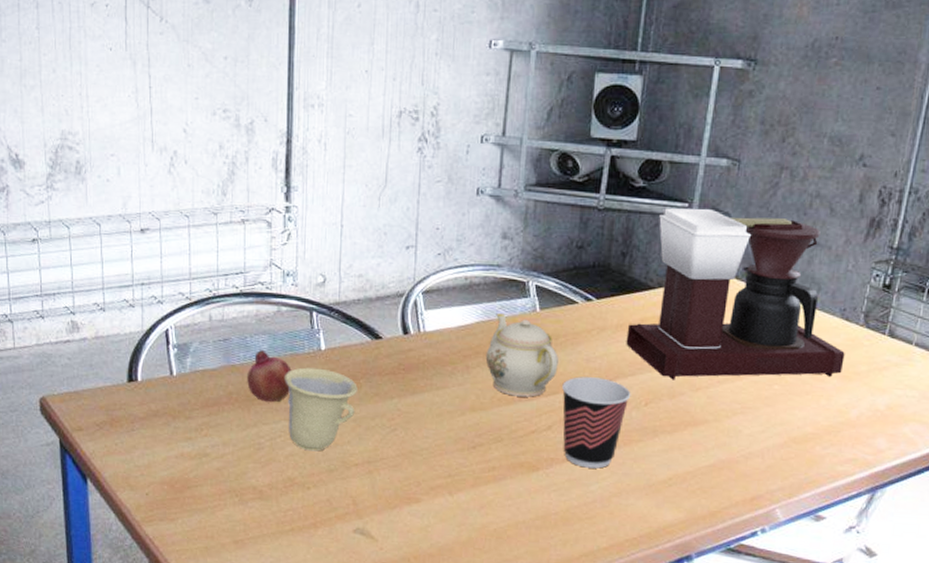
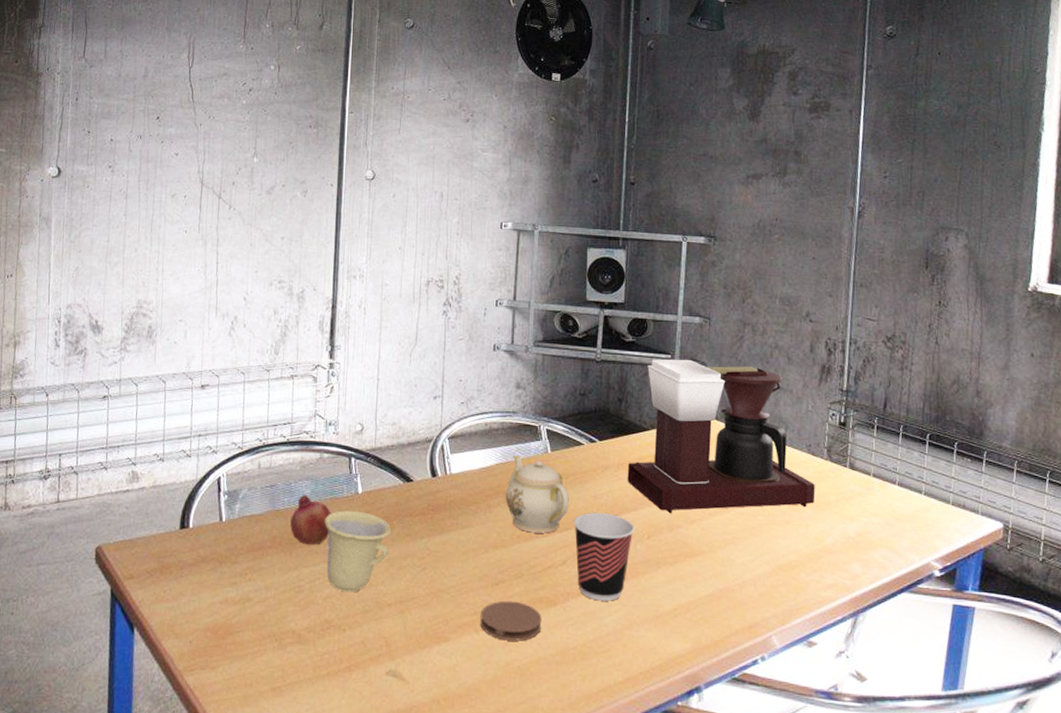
coaster: none [454,464,522,505] -> present [480,600,542,641]

